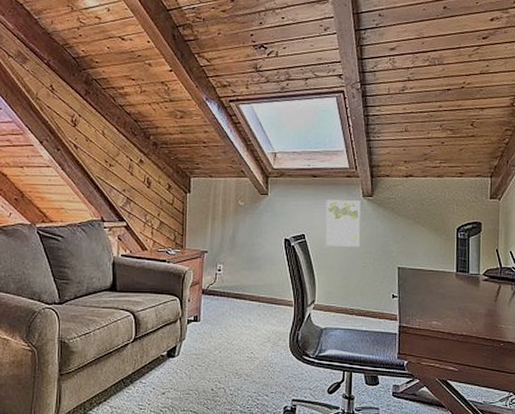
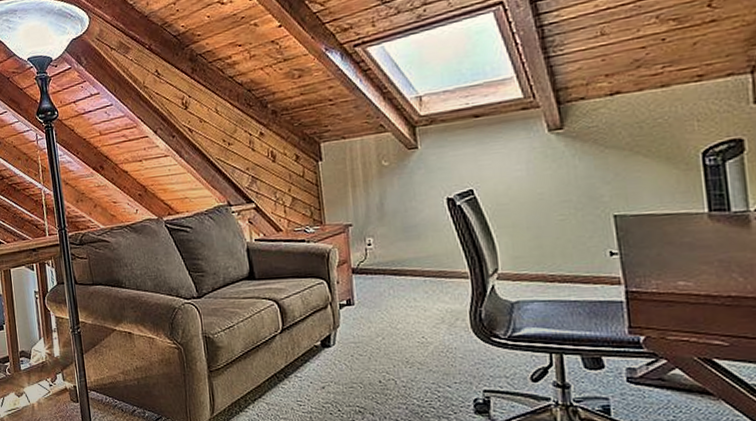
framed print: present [325,199,361,247] -> none [497,137,552,200]

